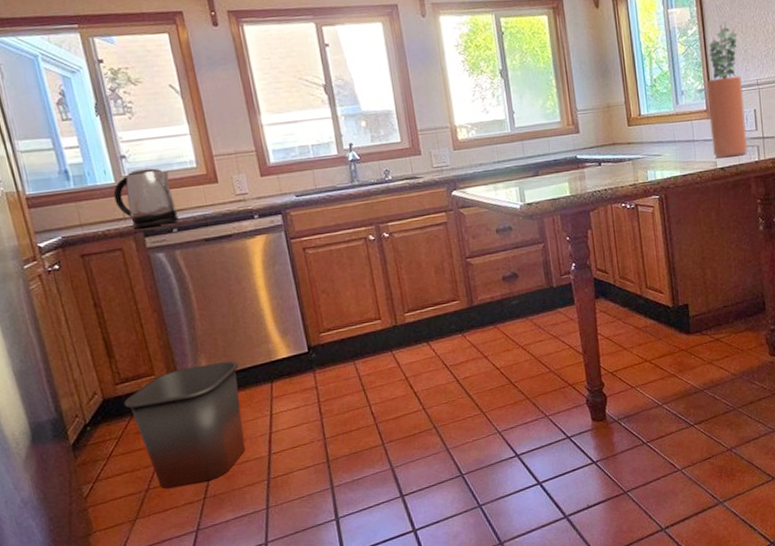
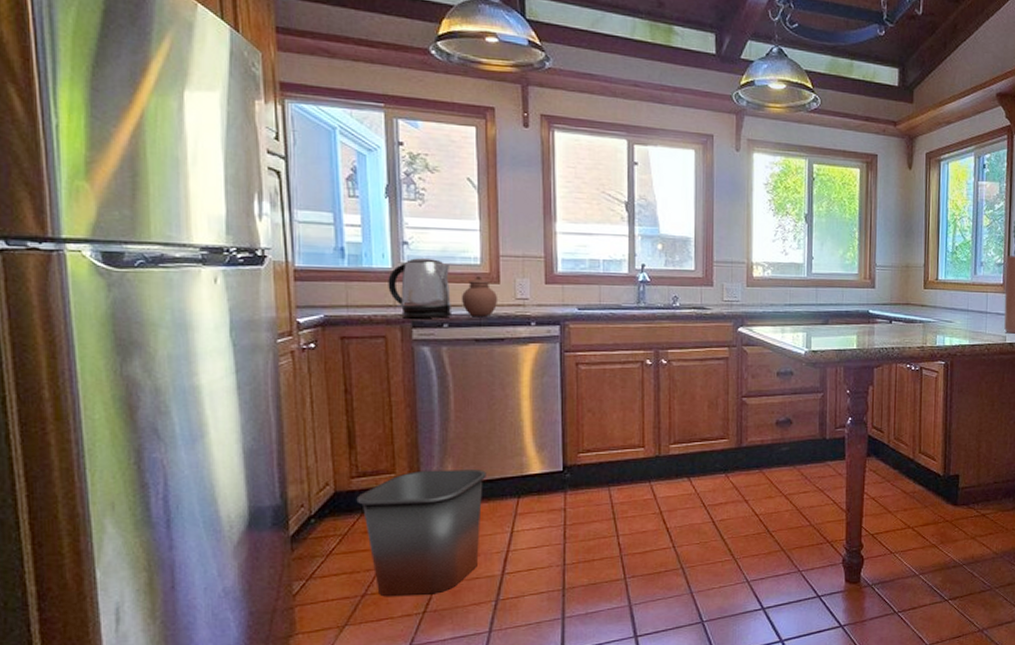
jar: none [185,177,220,218] -> present [462,275,498,316]

